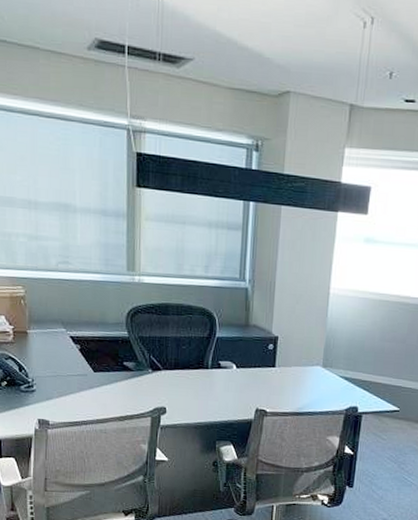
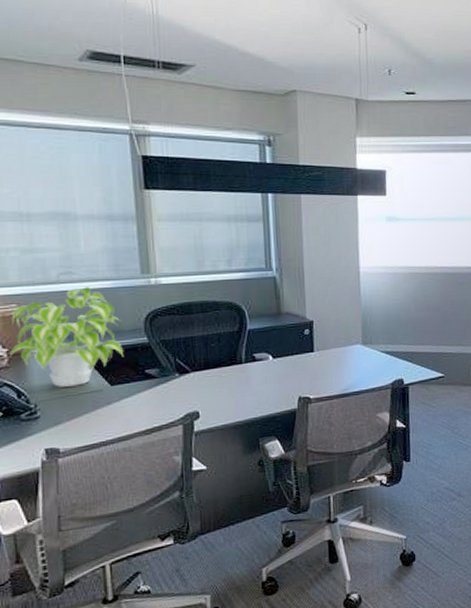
plant: none [13,277,106,368] -> present [8,287,123,387]

